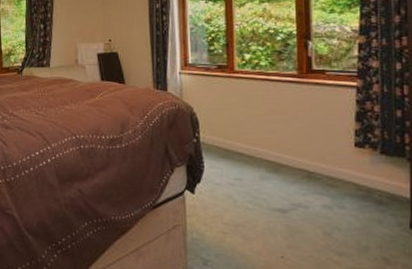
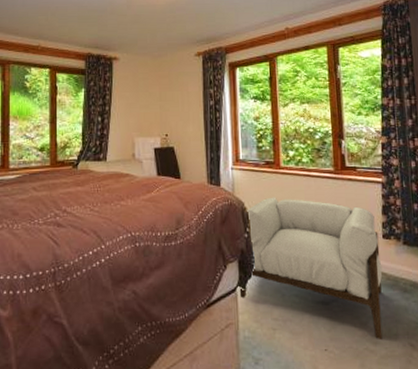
armchair: none [187,102,353,252] -> present [239,197,383,341]

